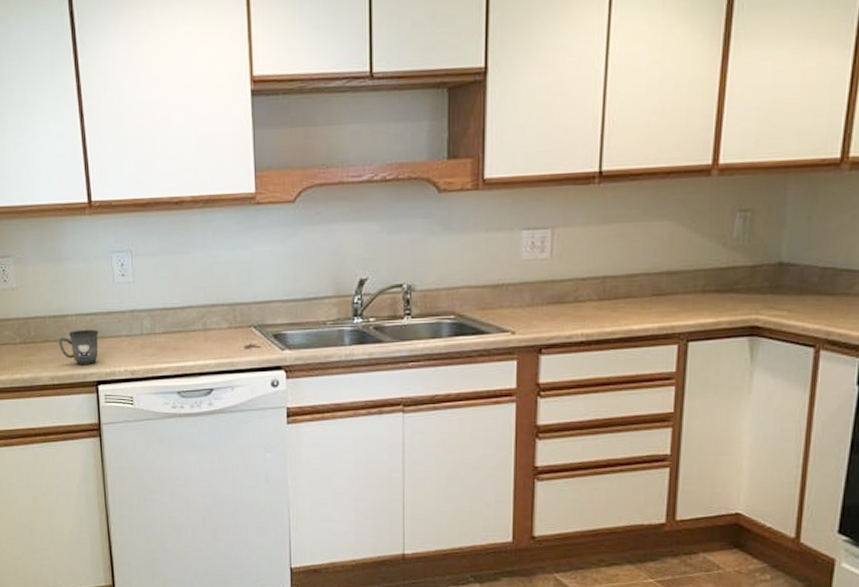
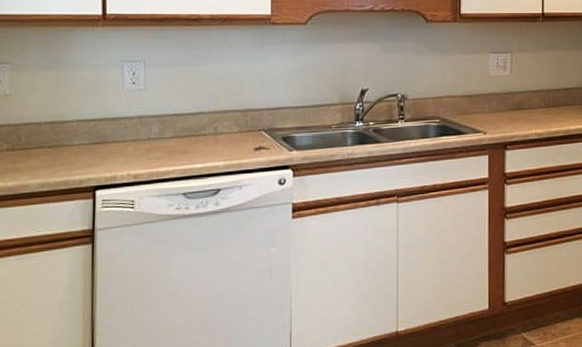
mug: present [58,330,99,364] -> none [53,135,102,170]

